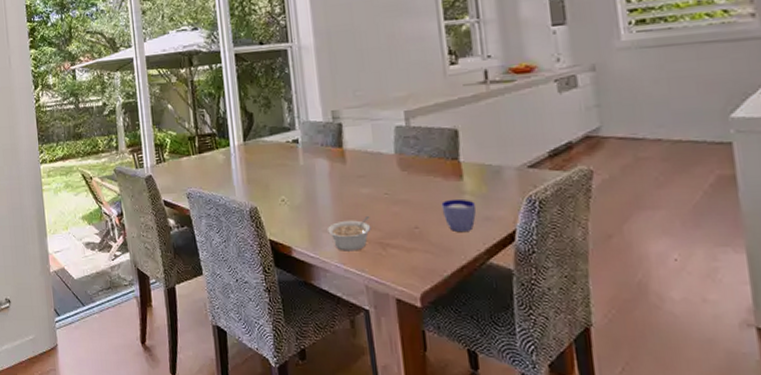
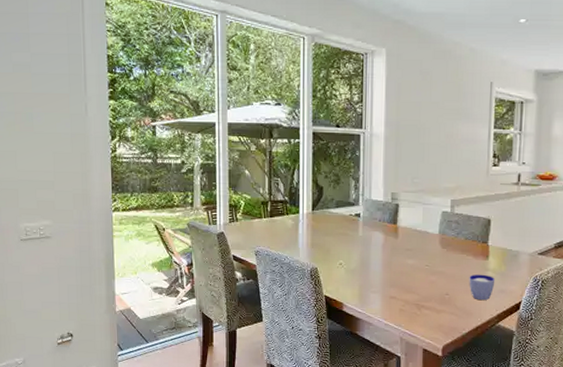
legume: present [328,215,371,251] -> none [376,282,411,310]

